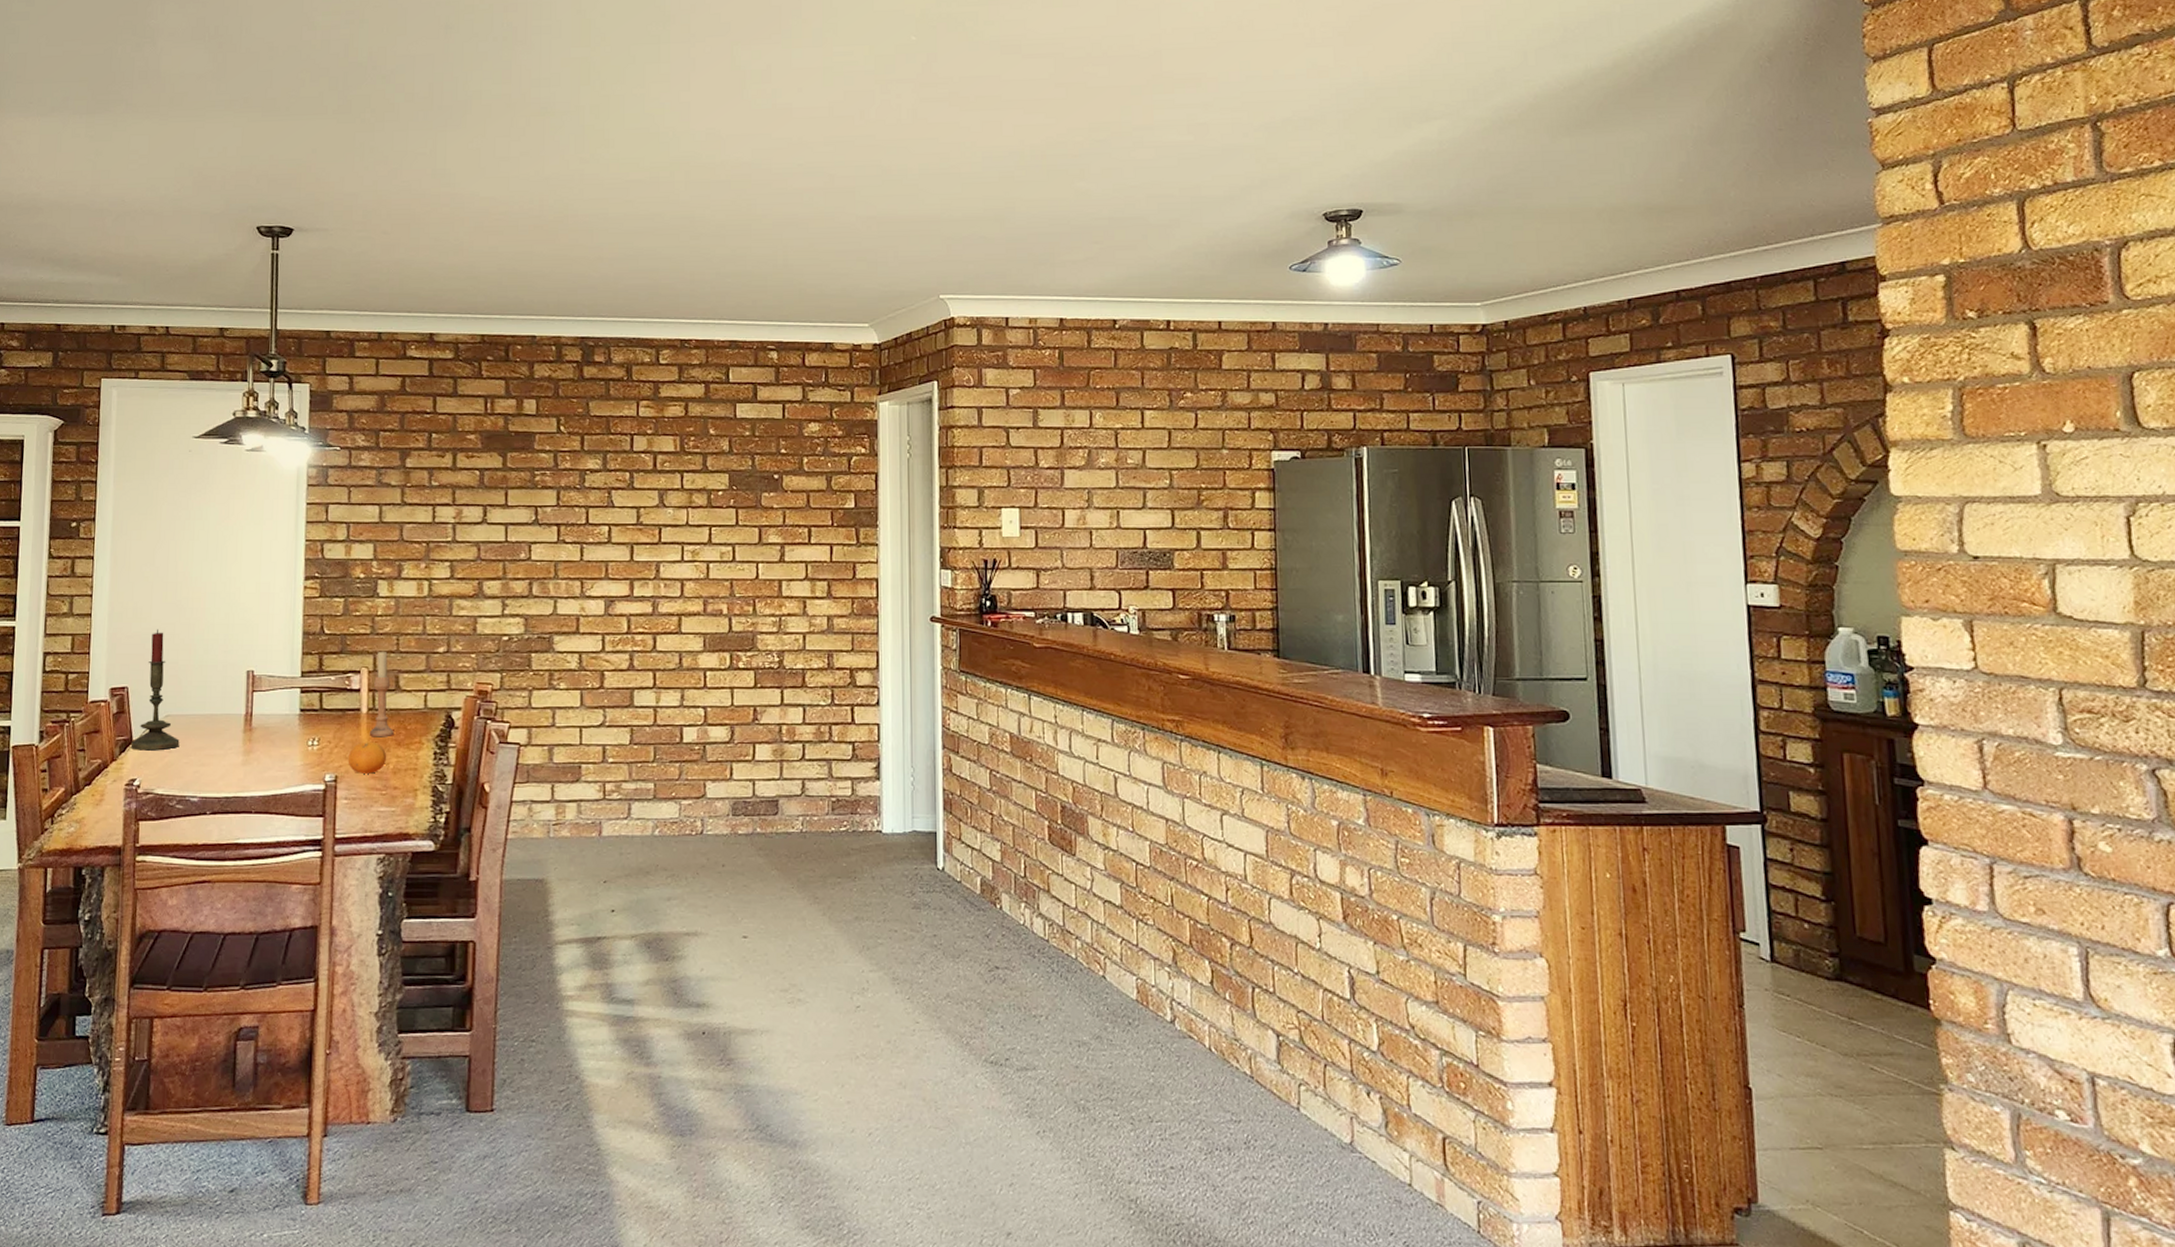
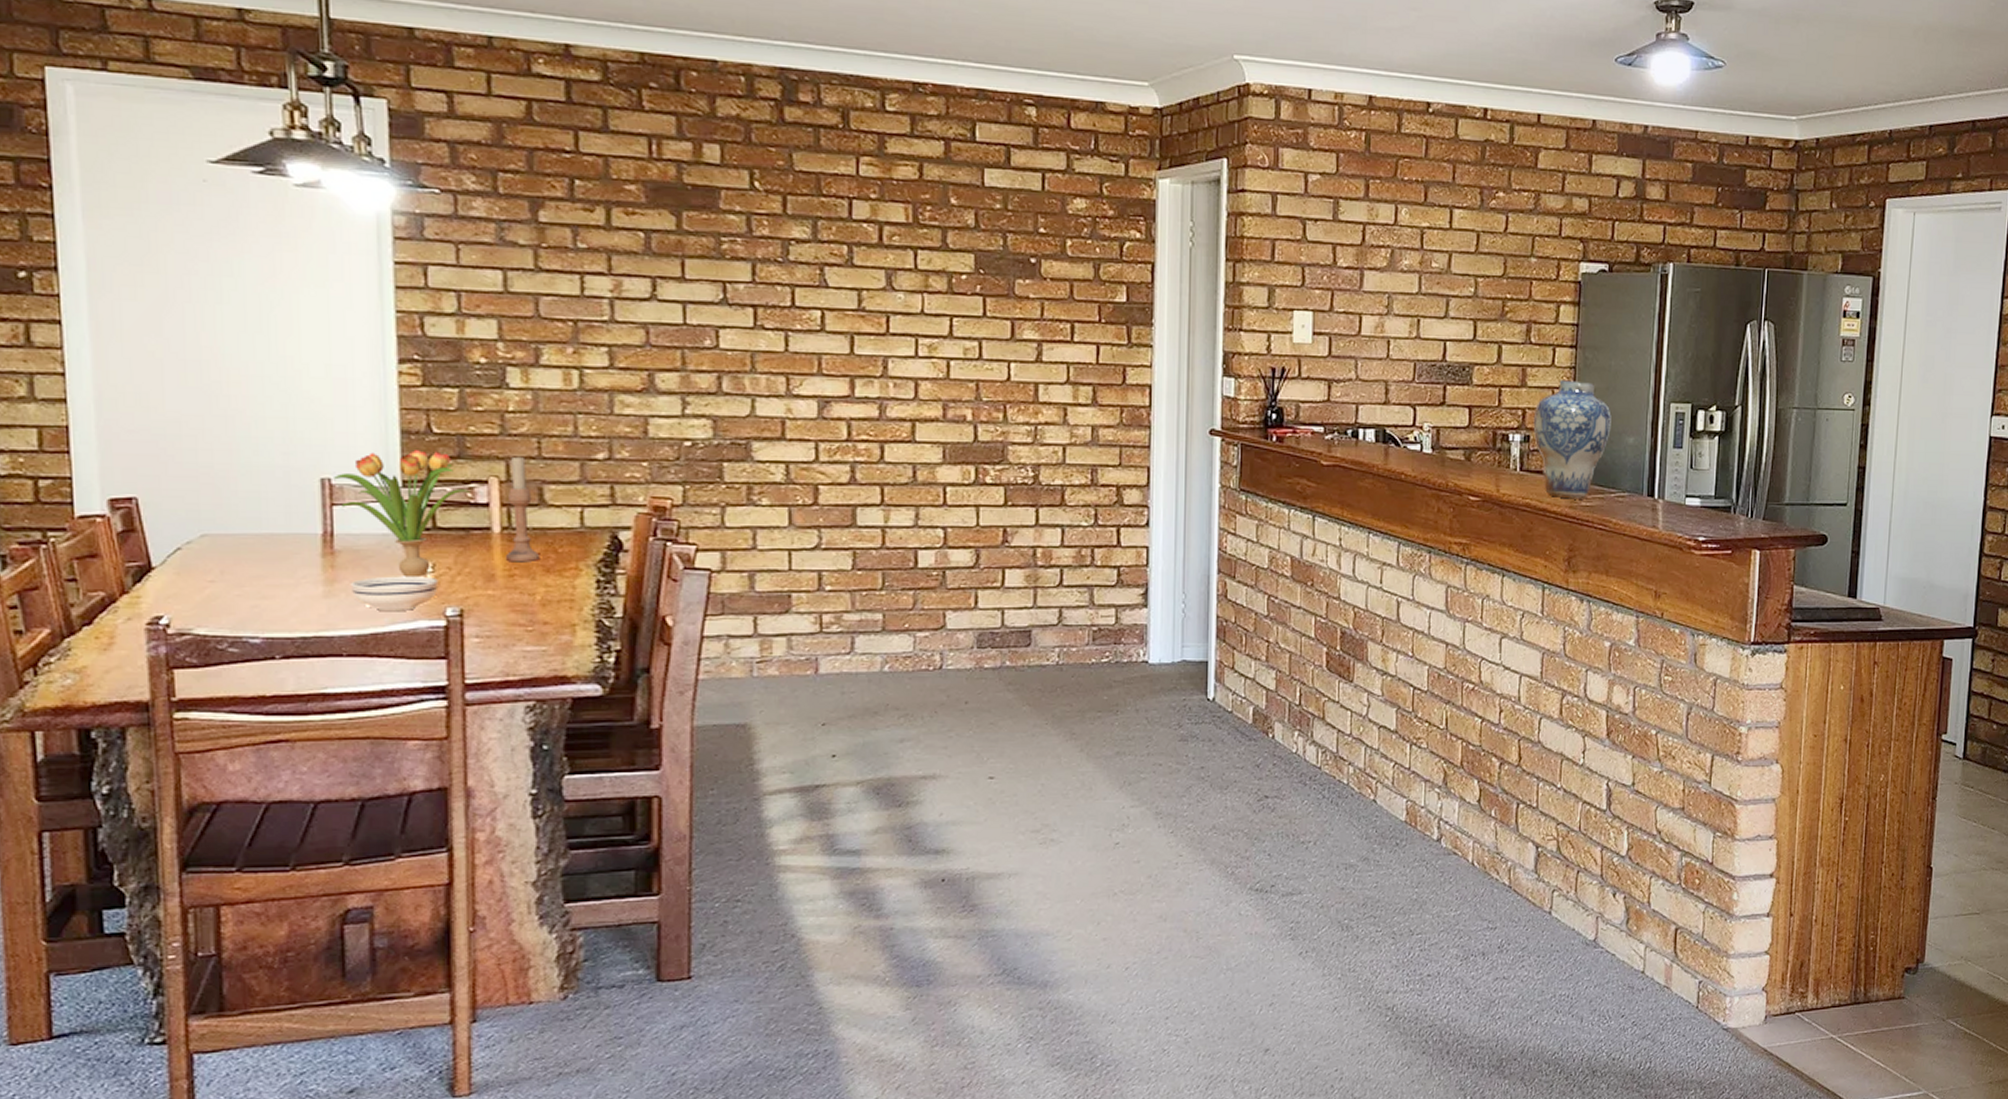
candle: present [130,629,180,751] -> none [149,422,226,580]
flower arrangement: none [256,647,348,750] -> present [334,450,471,578]
bowl: none [261,748,321,778] -> present [350,576,439,612]
fruit: present [348,741,387,774] -> none [476,567,532,606]
vase: none [1237,562,1318,677] -> present [1533,380,1611,499]

